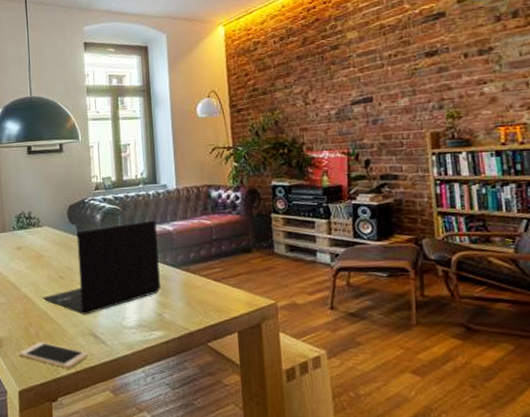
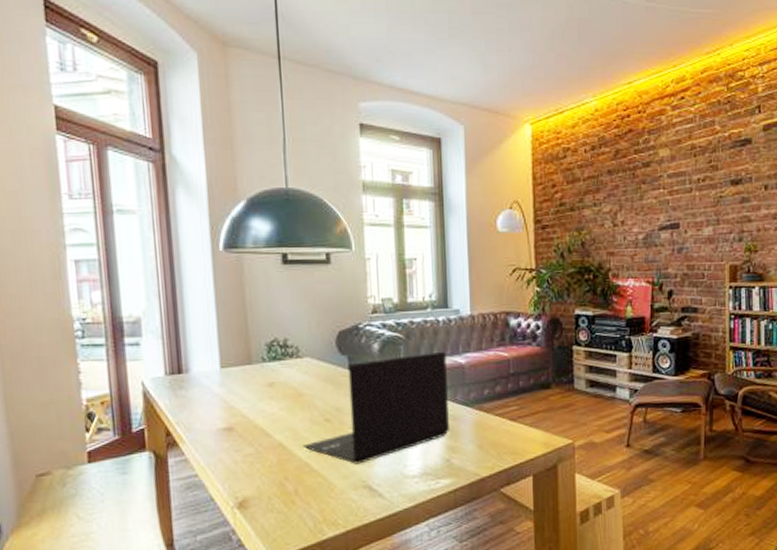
cell phone: present [18,342,89,369] -> none [271,499,362,529]

